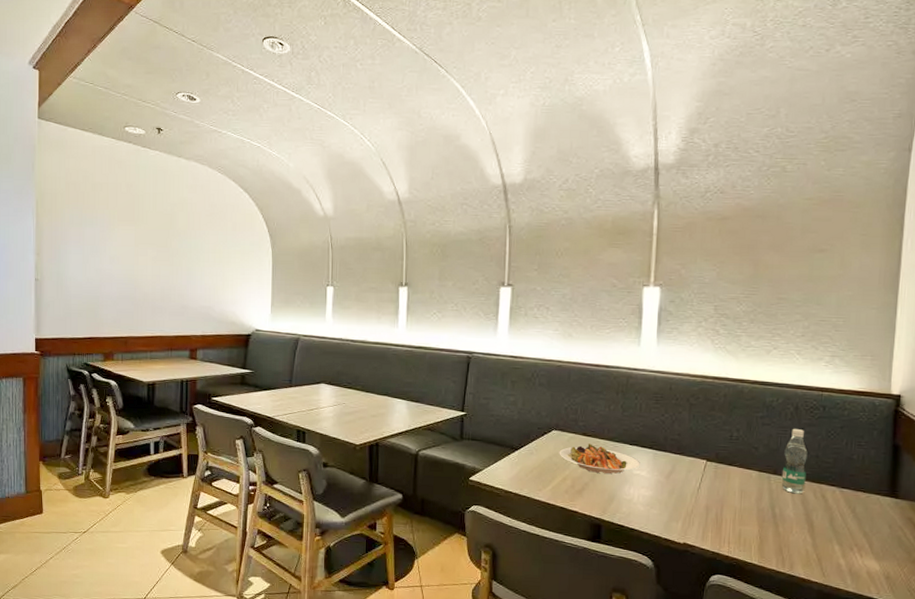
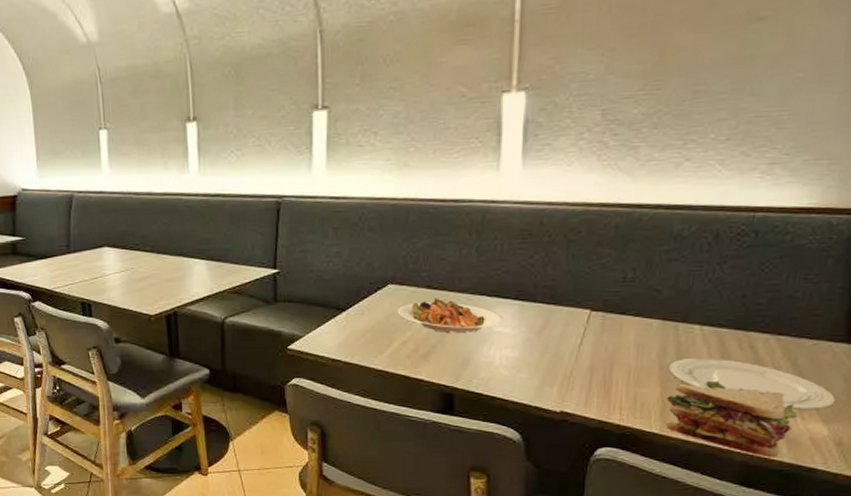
sandwich: none [763,522,857,588] -> present [666,380,797,458]
plate: none [764,503,884,550] -> present [669,357,836,410]
bottle: present [781,428,809,494] -> none [692,262,733,346]

